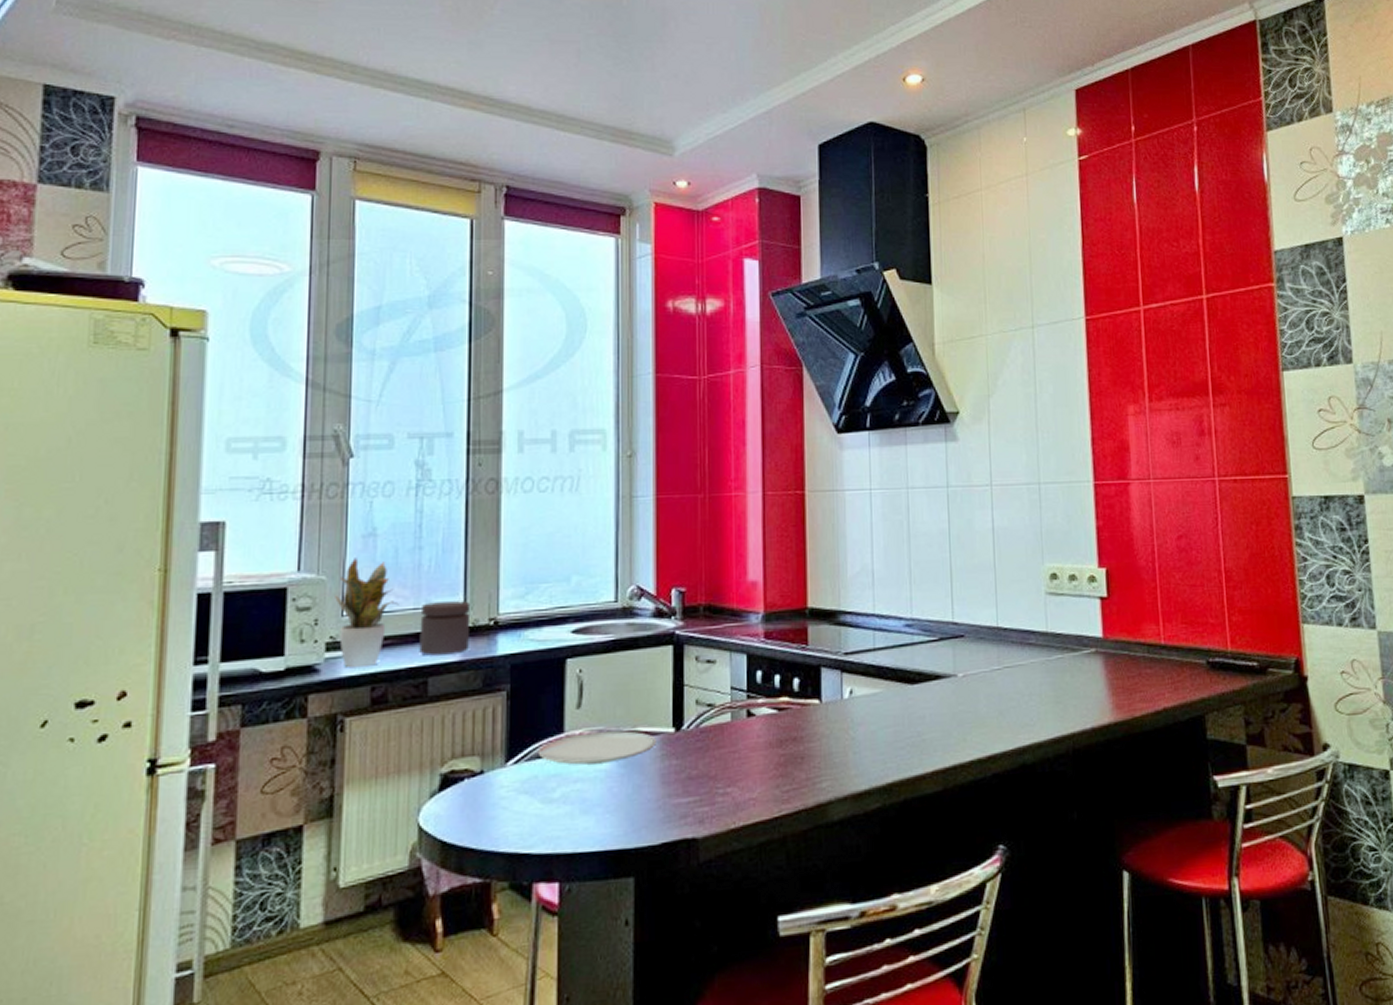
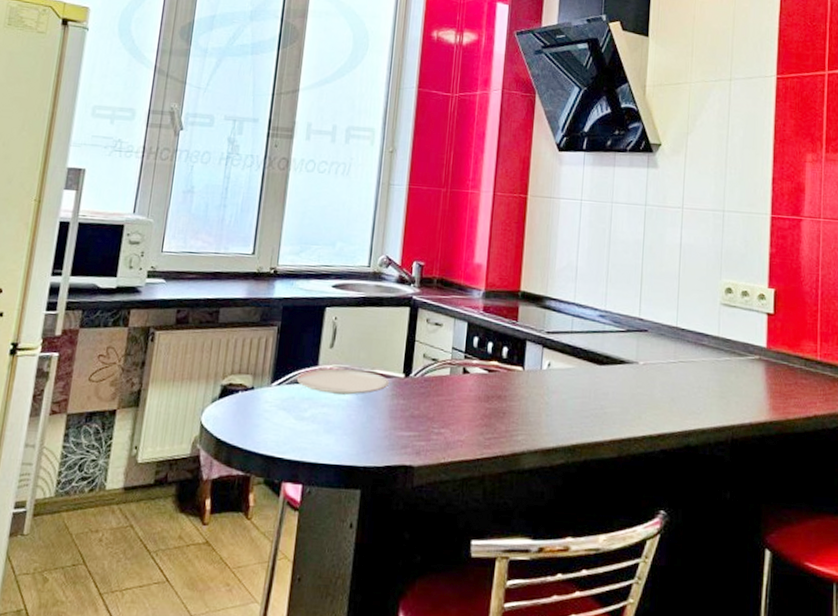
potted plant: present [335,558,399,669] -> none [157,208,205,294]
jar: present [419,601,471,656] -> none [216,249,258,293]

